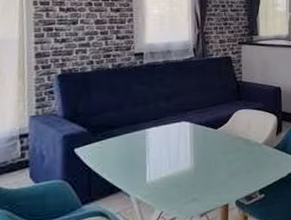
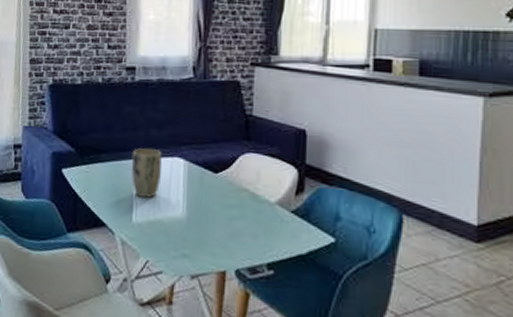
plant pot: none [143,117,170,160] -> present [131,148,162,199]

